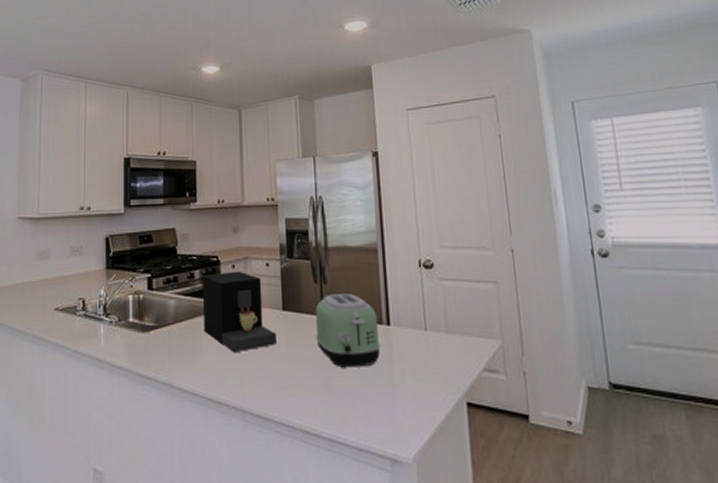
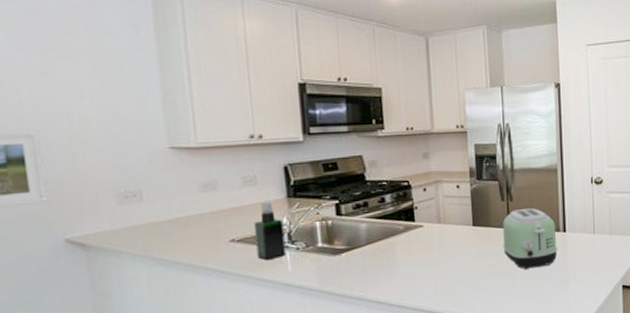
spray bottle: none [76,272,100,333] -> present [254,202,286,261]
coffee maker: present [203,271,277,353] -> none [394,193,468,266]

